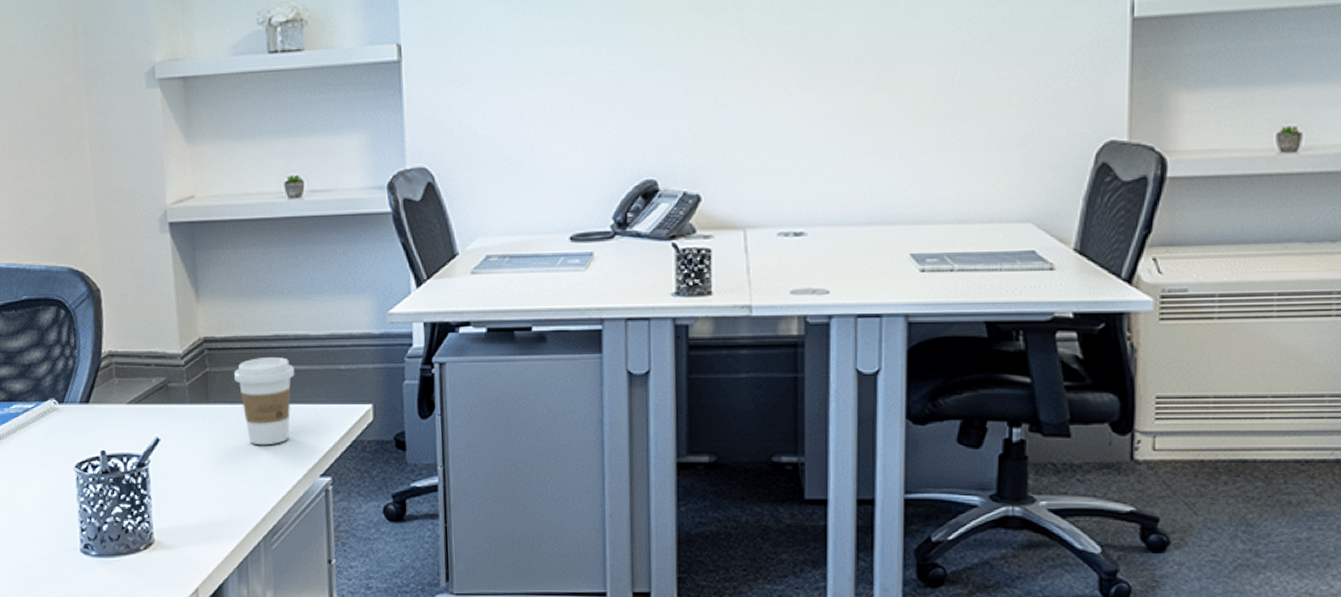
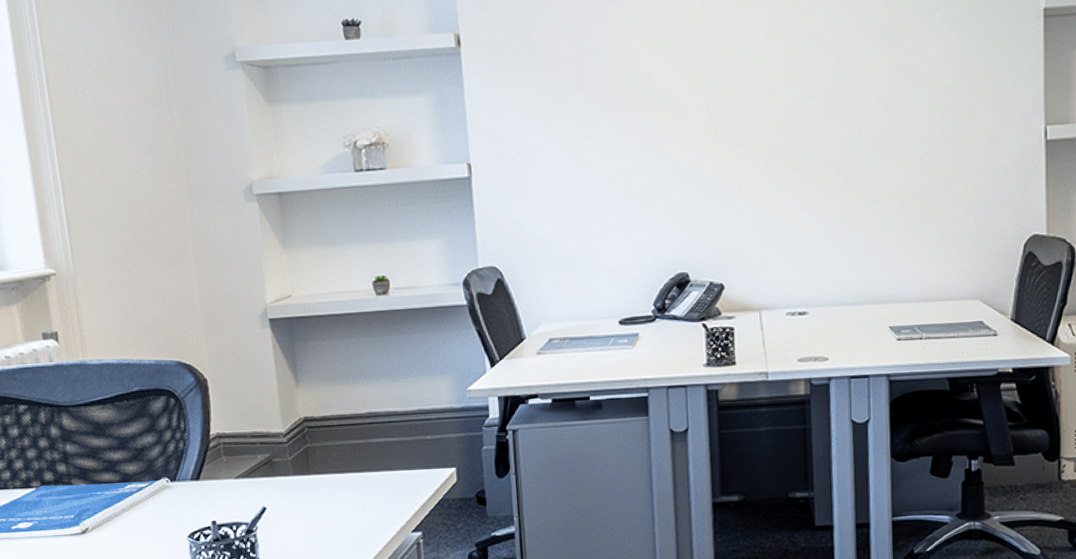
coffee cup: present [234,357,295,446] -> none [332,431,387,508]

